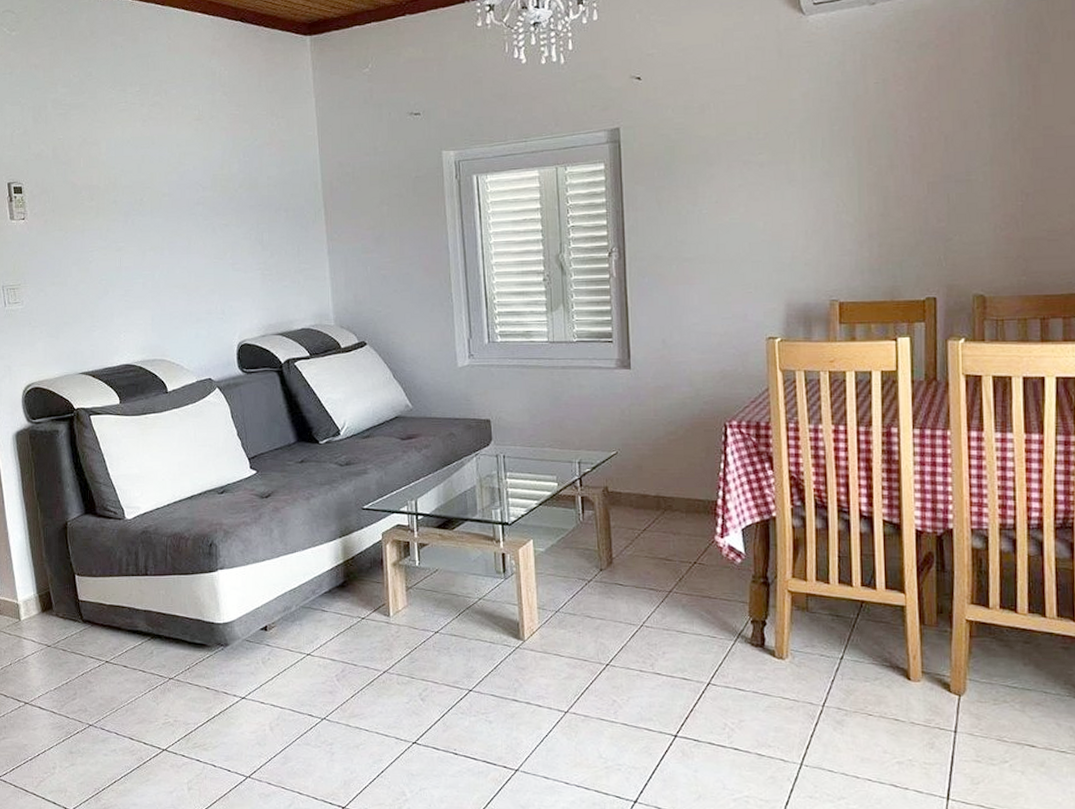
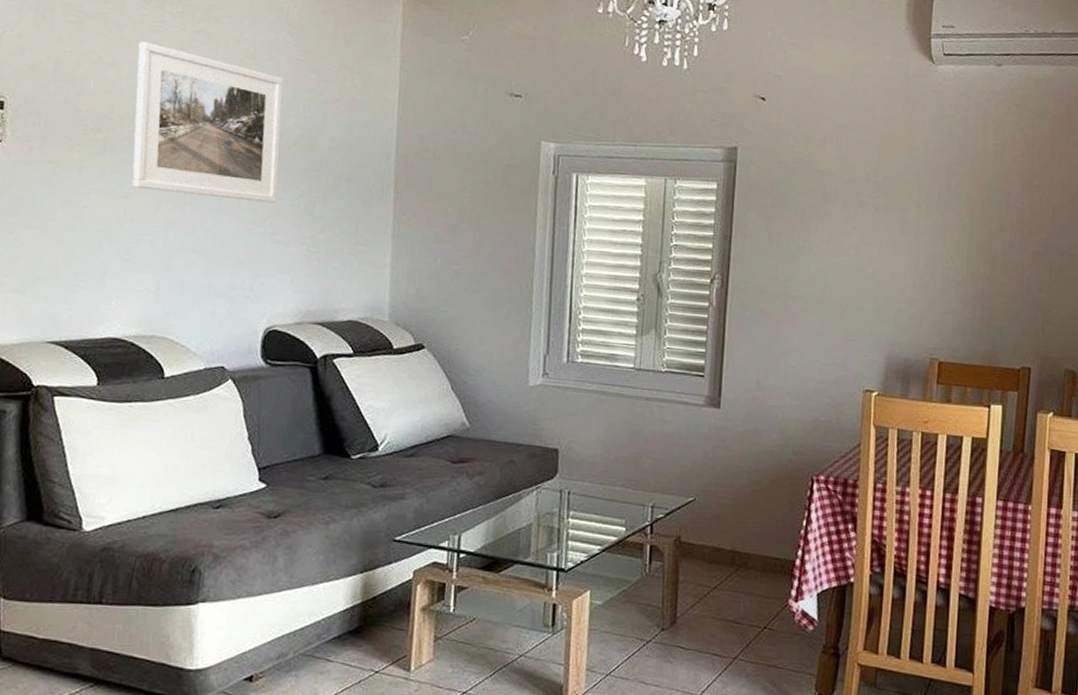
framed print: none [111,120,233,242] -> present [132,41,284,204]

